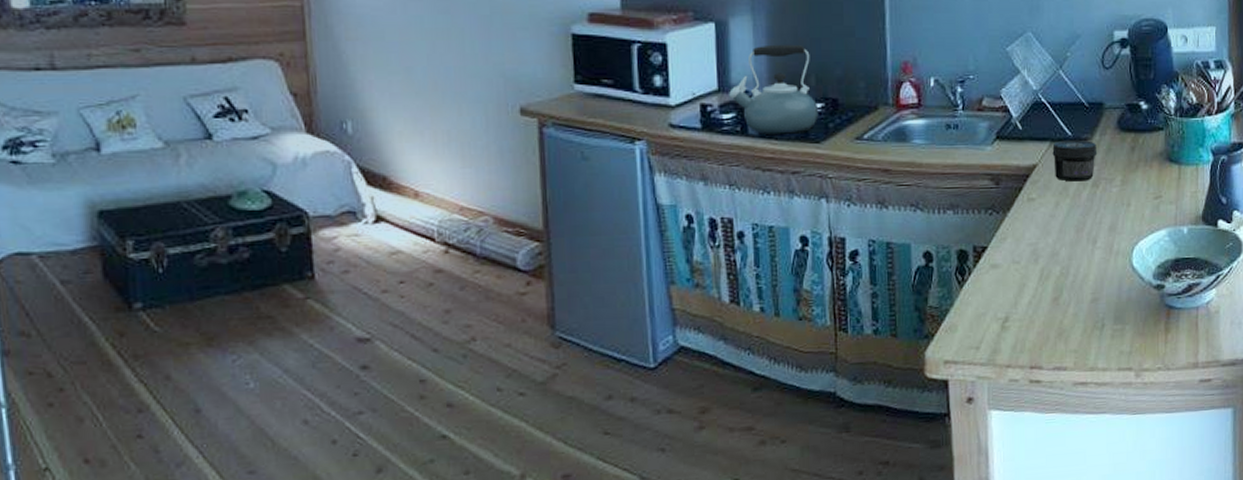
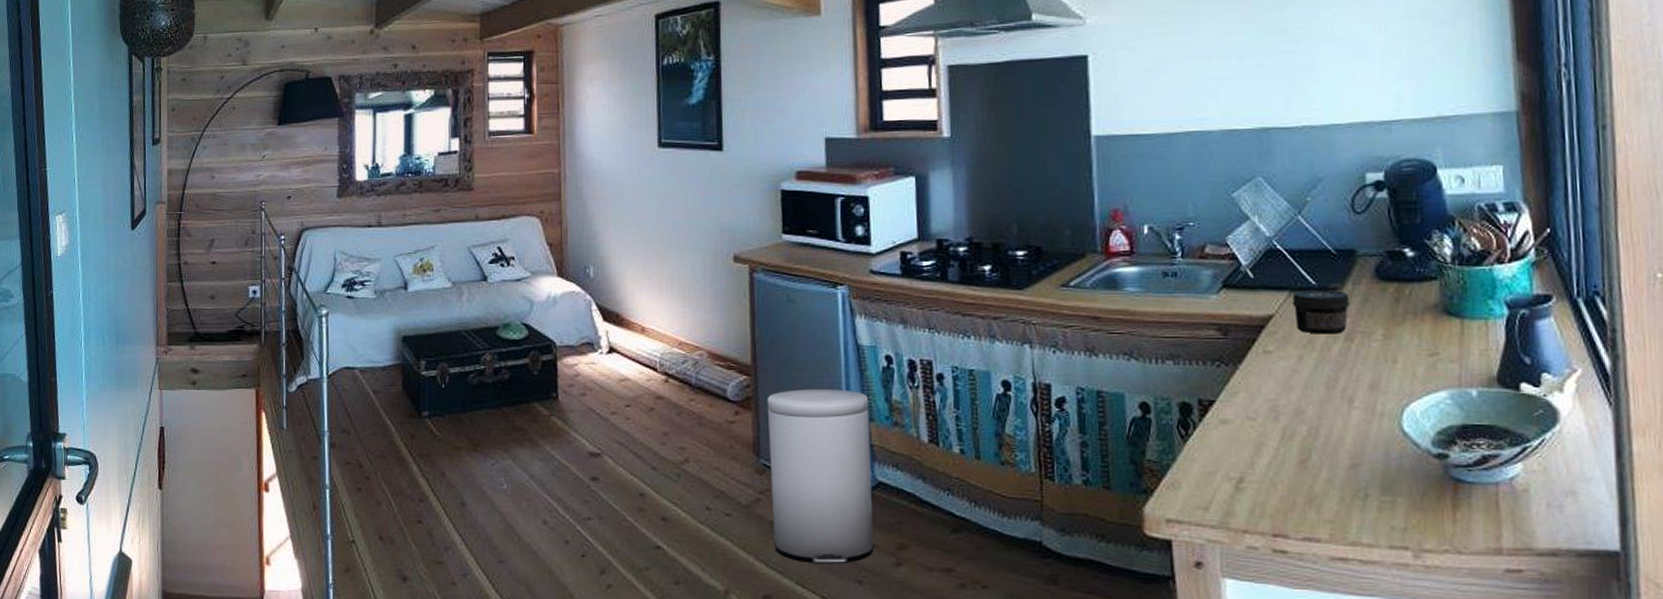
pedal bin: none [561,252,677,437] -> present [767,389,875,565]
kettle: present [729,44,819,136] -> none [929,194,1021,282]

